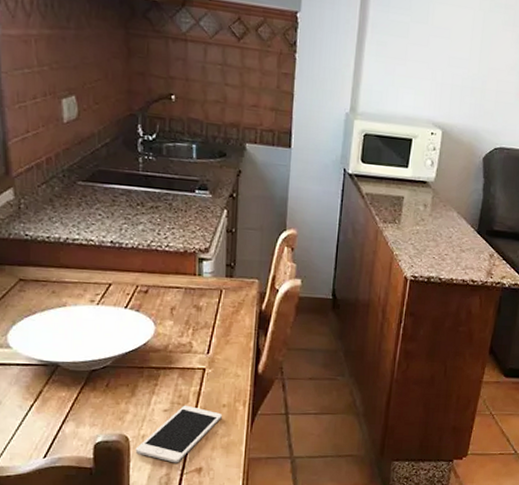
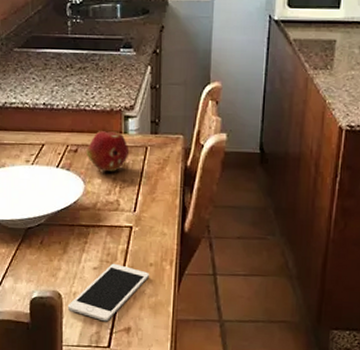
fruit: none [158,272,204,313] -> present [86,131,130,171]

